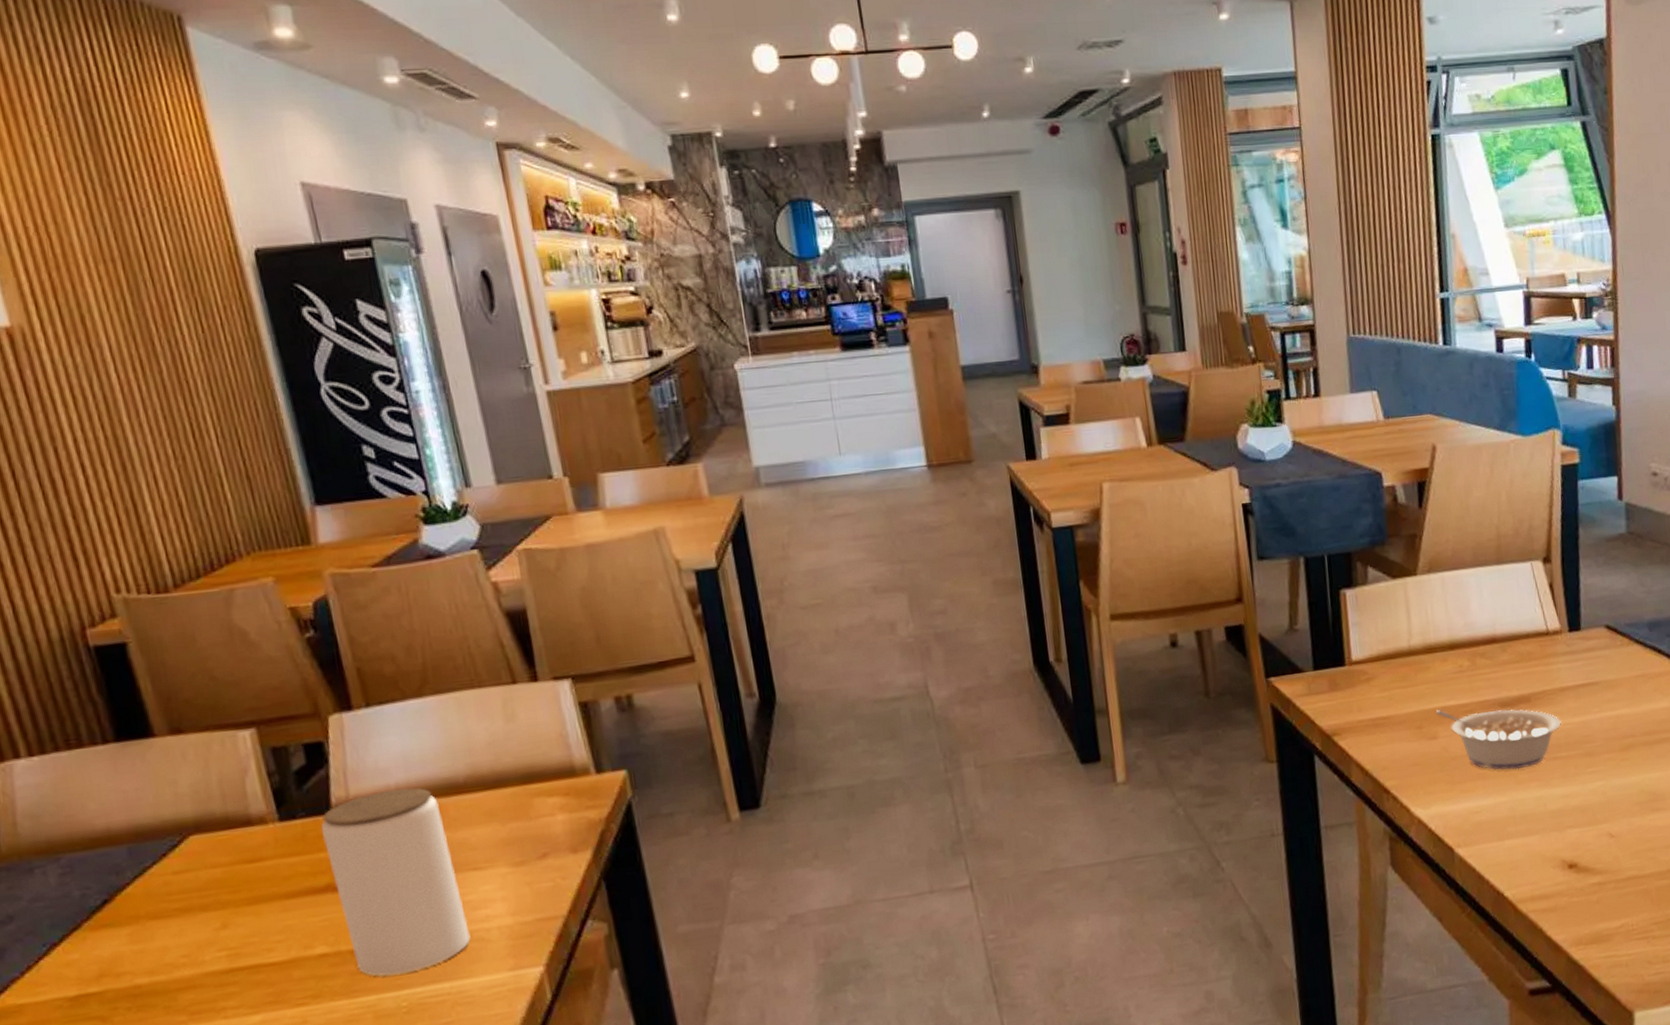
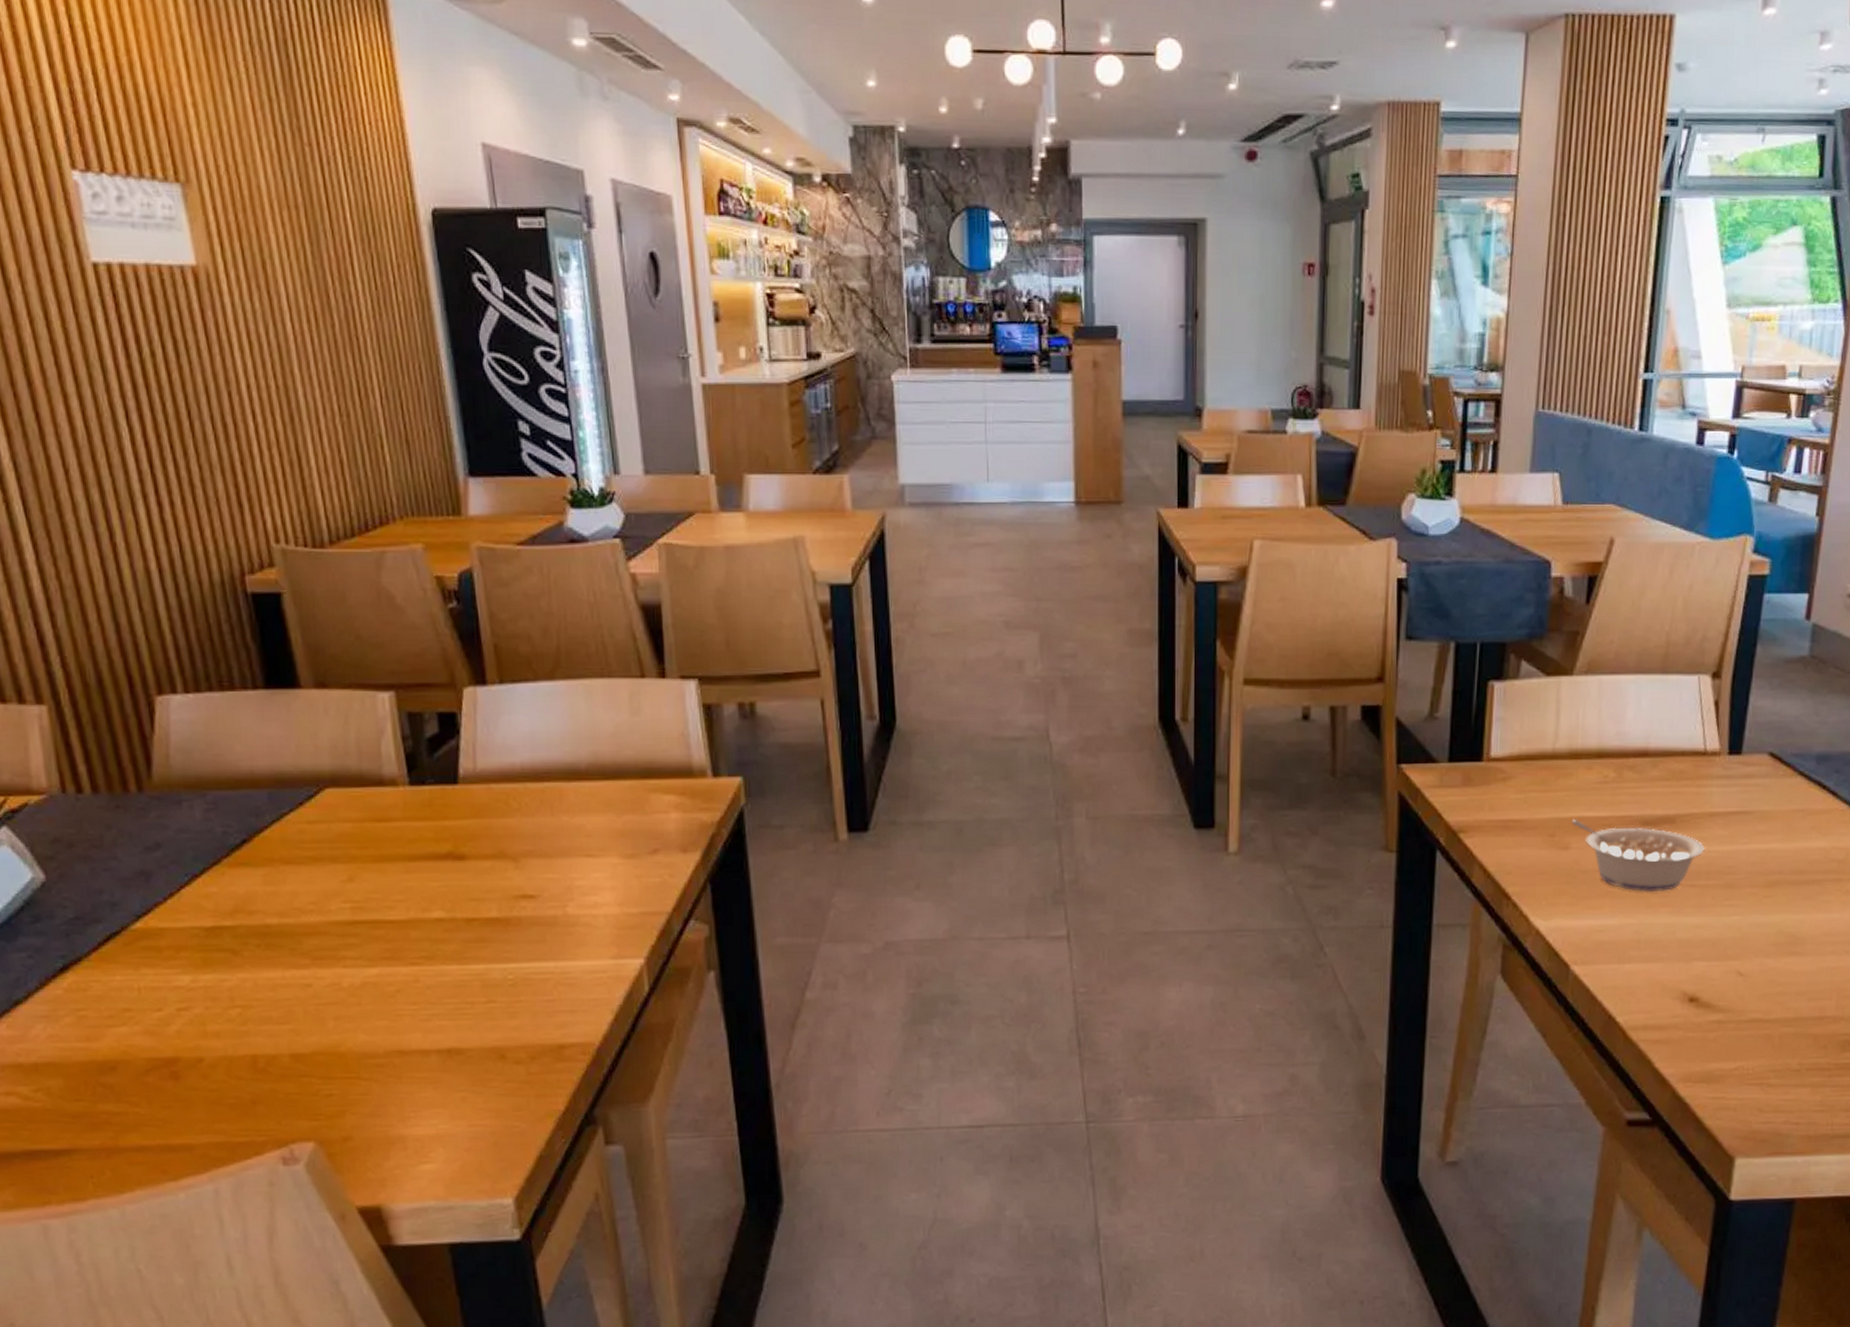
jar: present [321,787,471,977] -> none [447,768,578,948]

